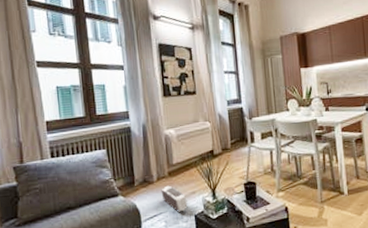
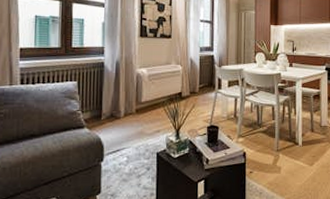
air conditioner: present [161,185,188,212] -> none [126,122,151,149]

